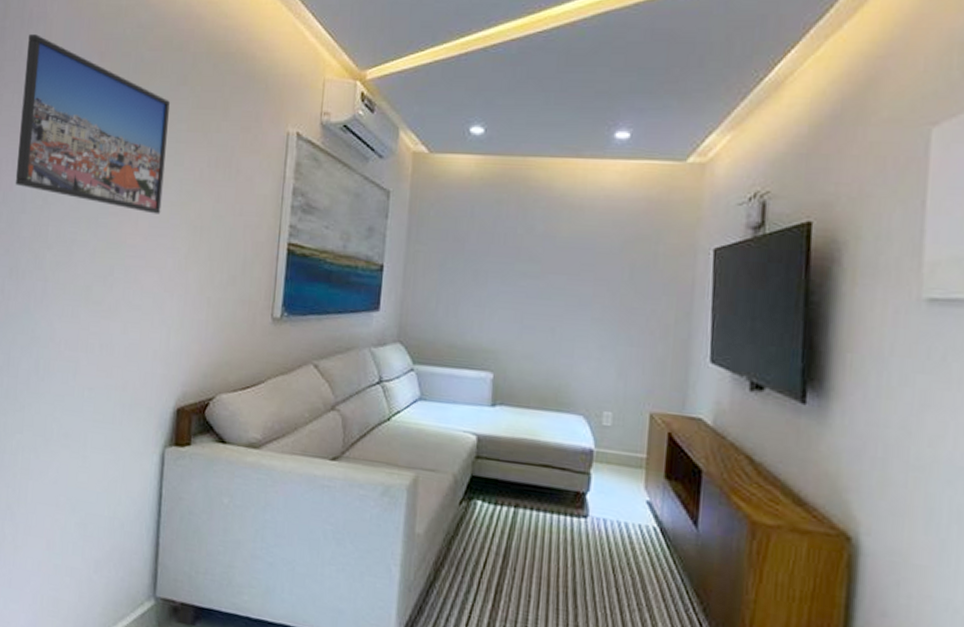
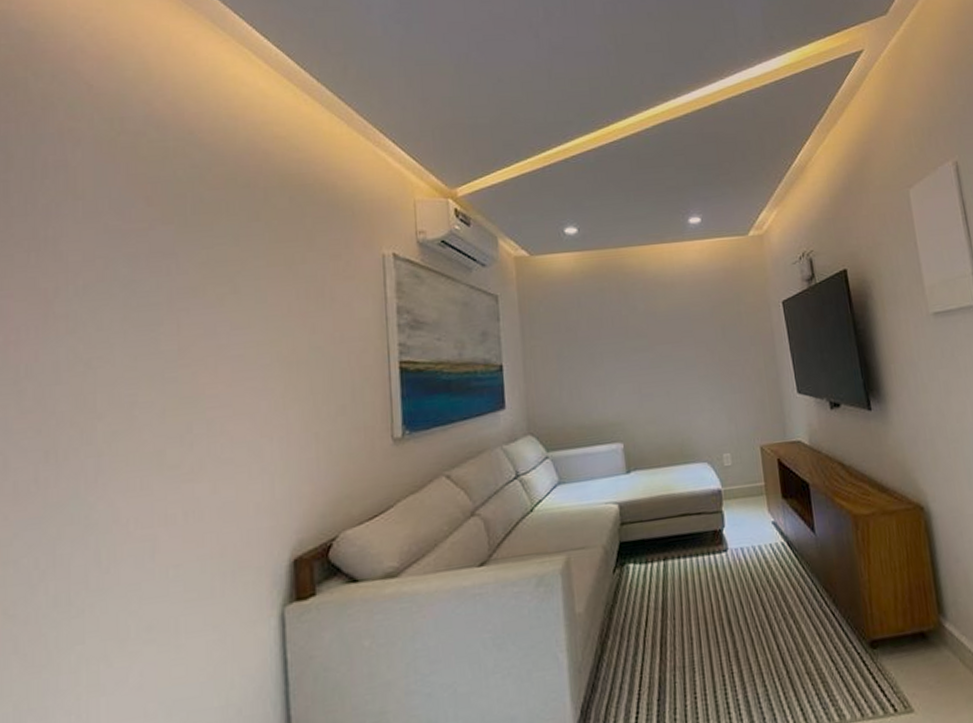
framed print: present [15,34,171,214] -> none [41,185,245,358]

